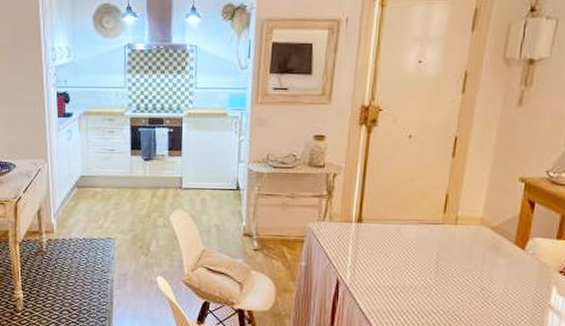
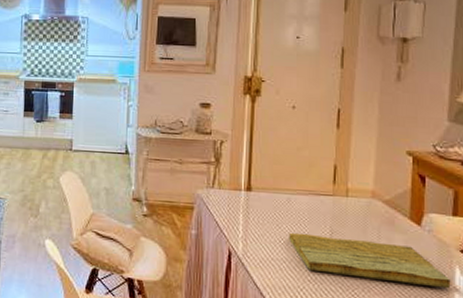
cutting board: none [396,260,547,307] -> present [289,232,451,289]

